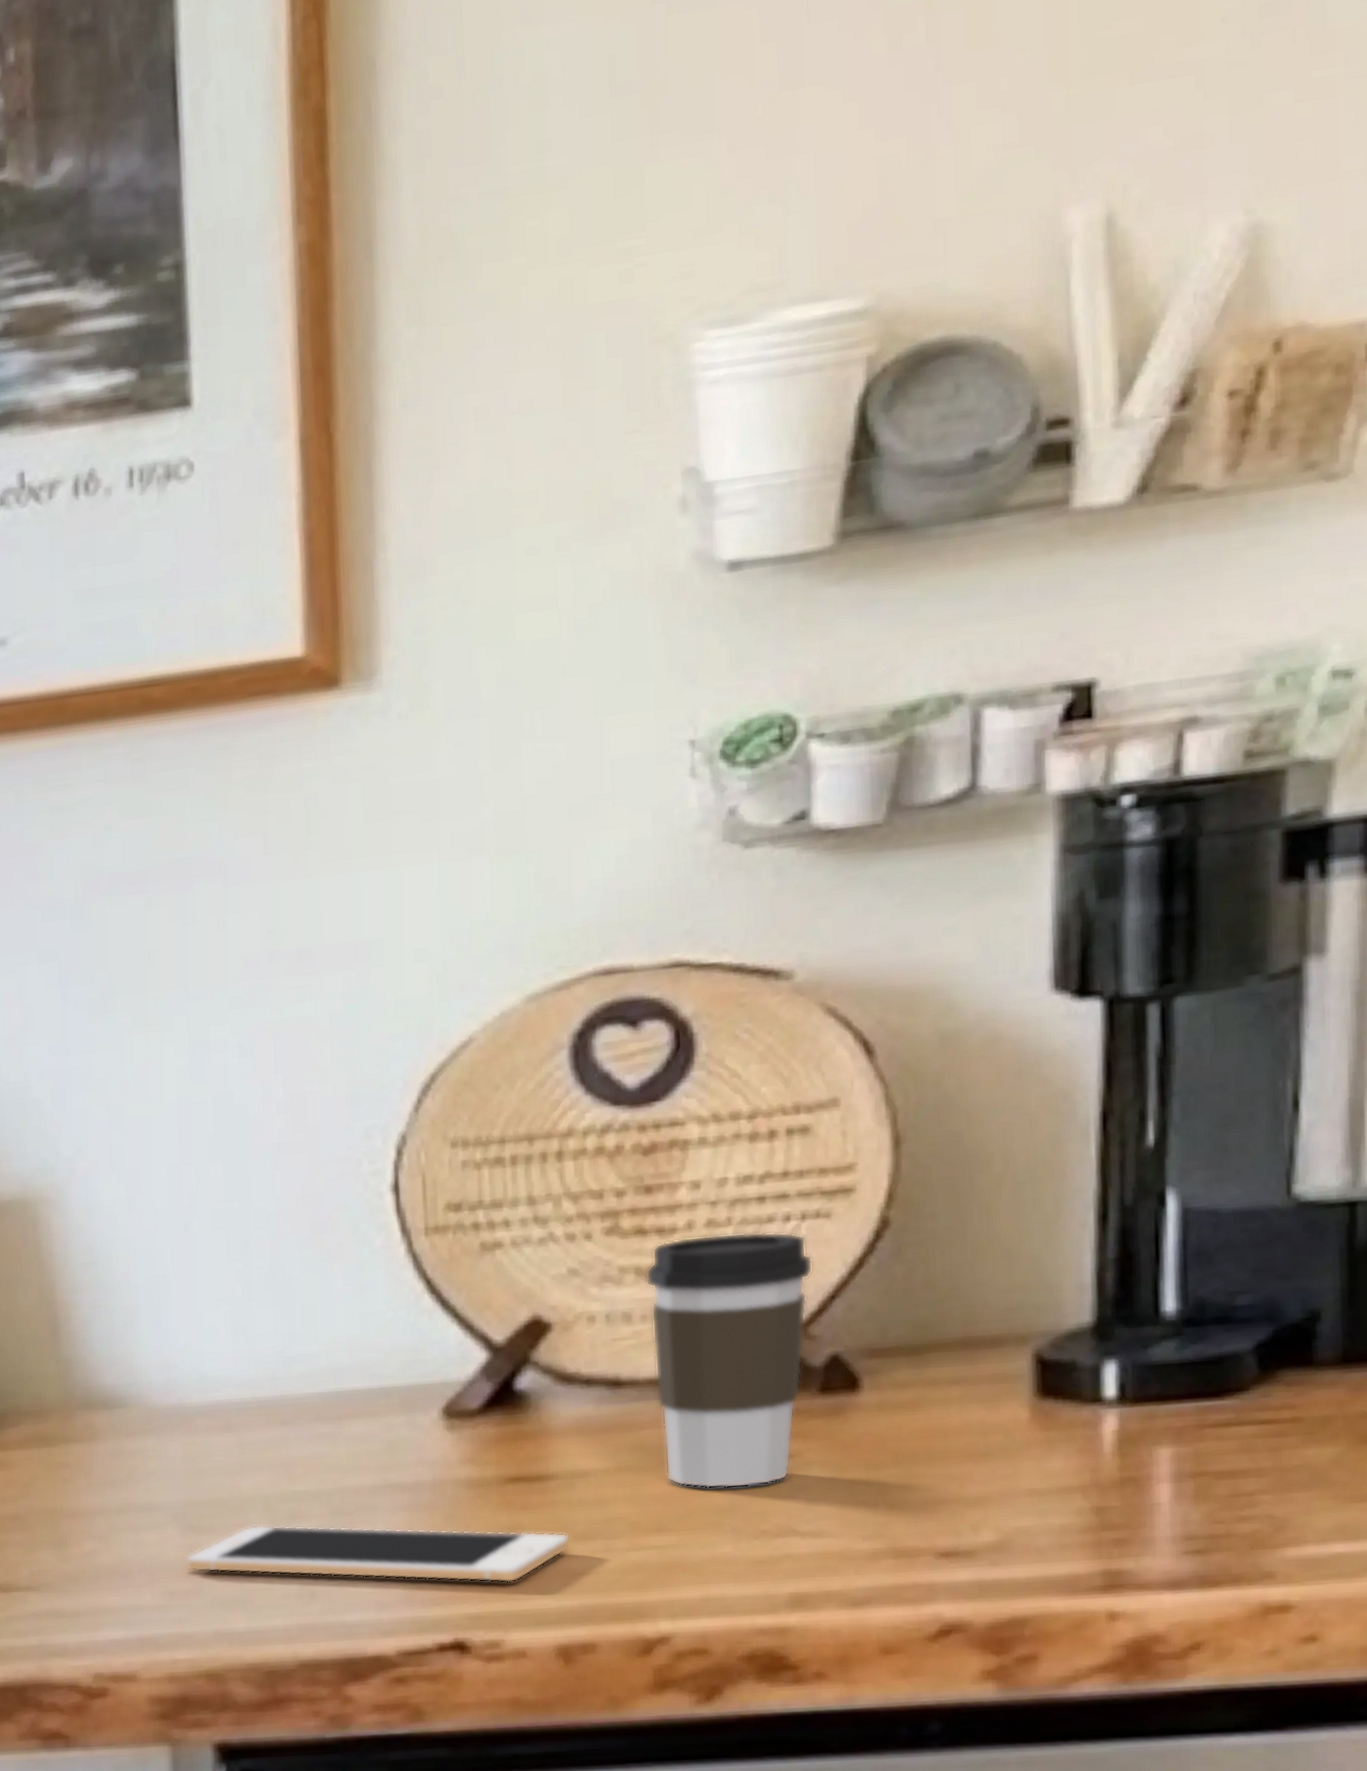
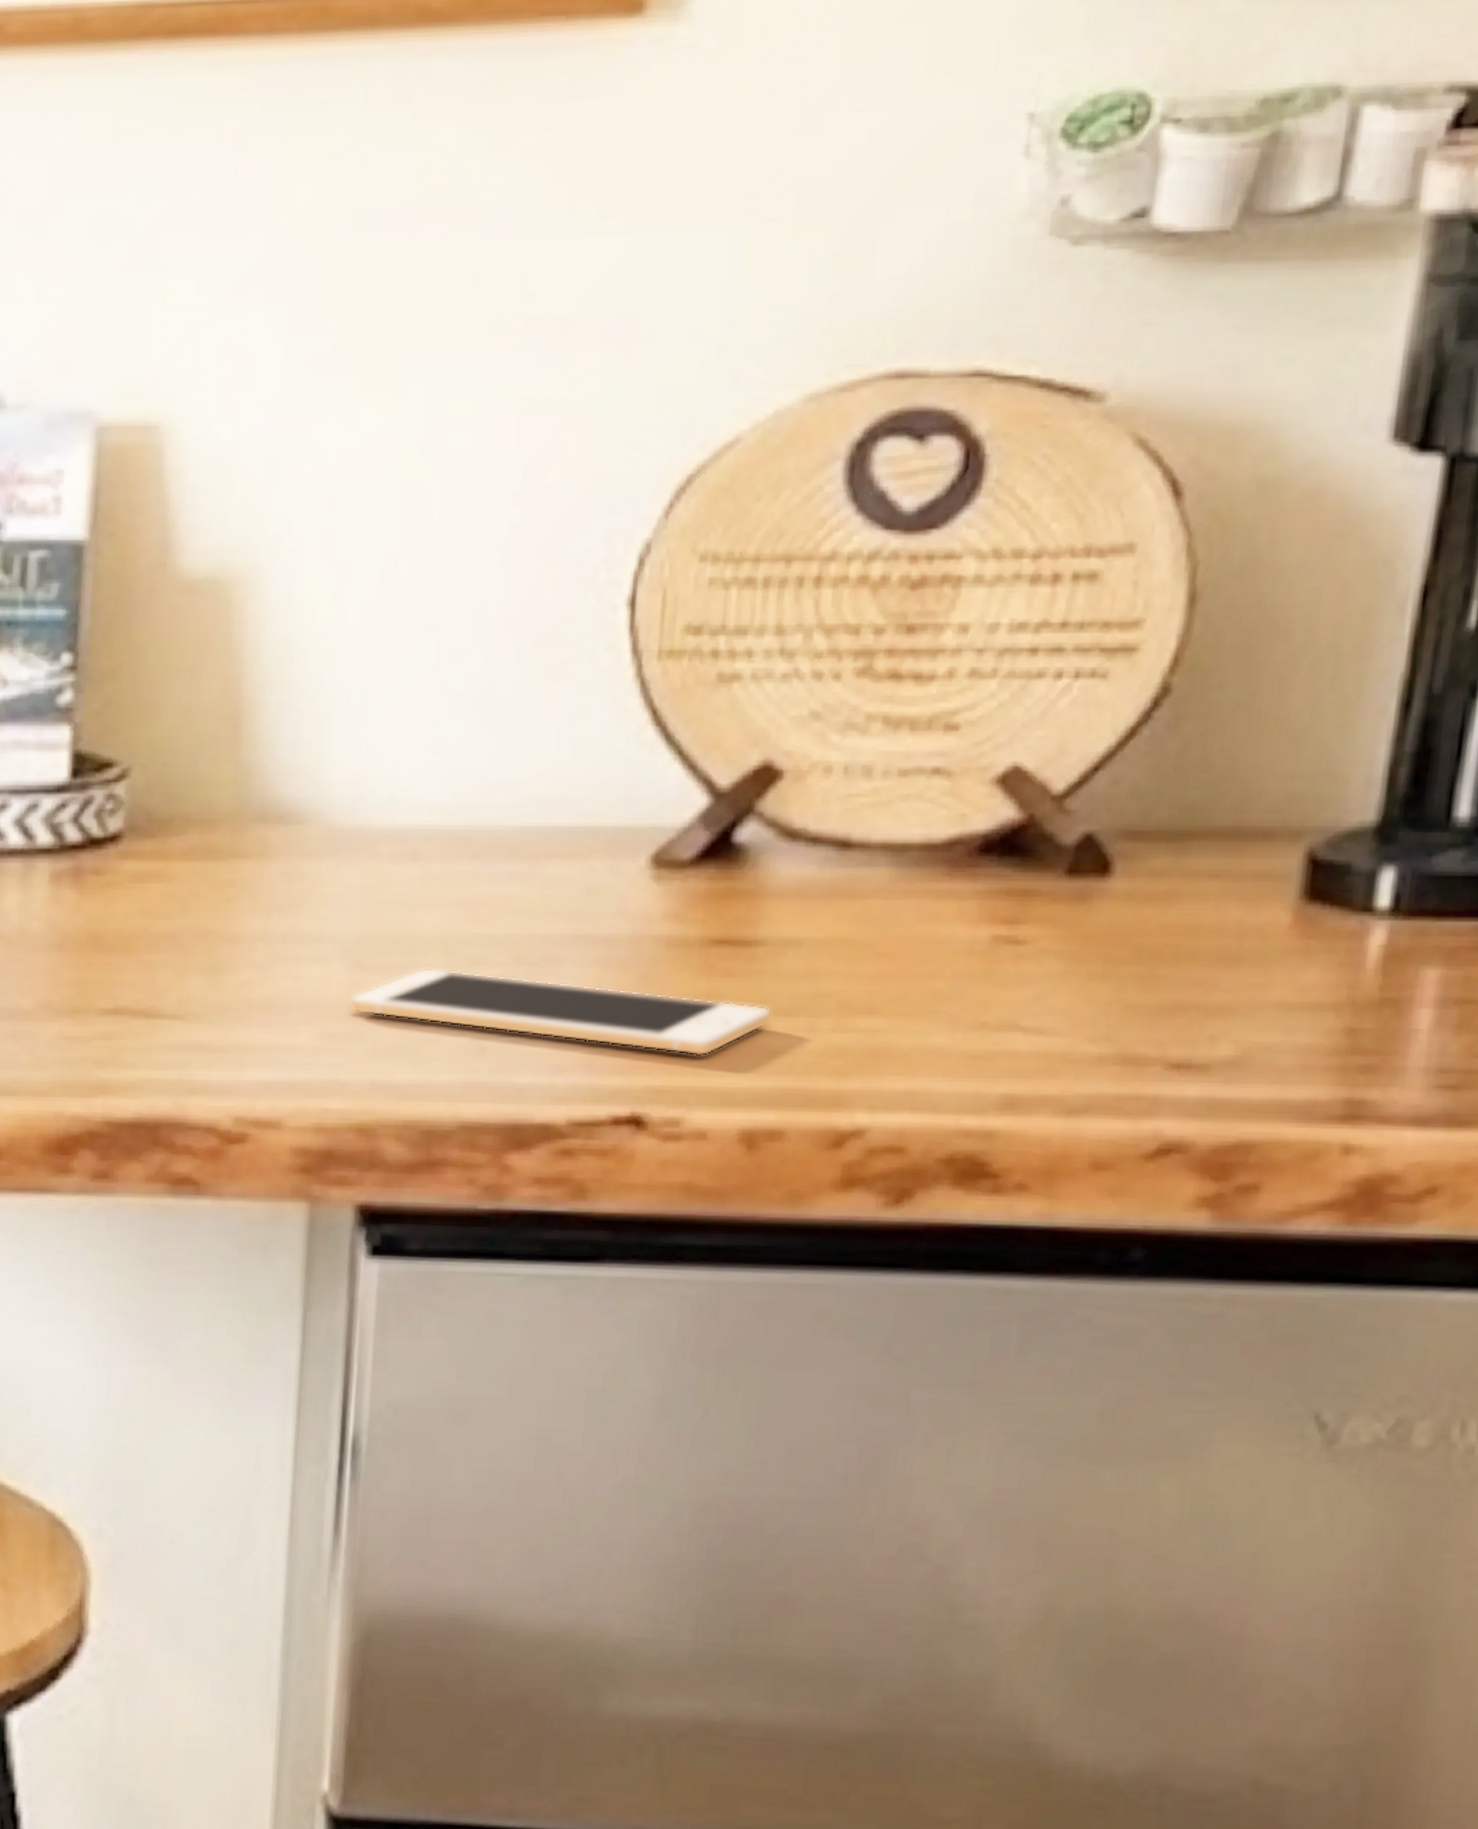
coffee cup: present [645,1232,813,1489] -> none [886,687,1081,973]

